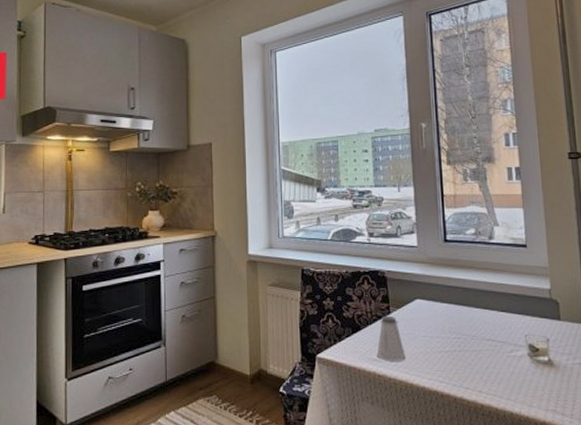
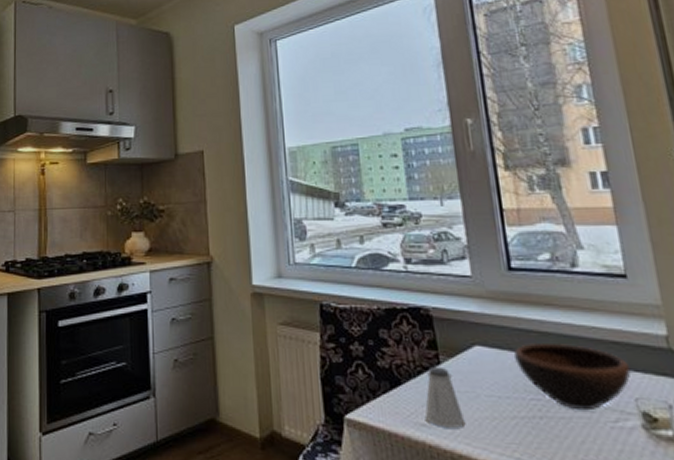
bowl: none [443,295,524,345] -> present [512,342,631,411]

